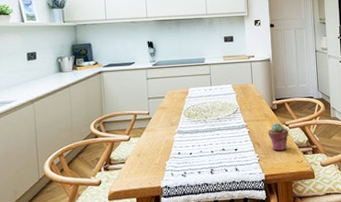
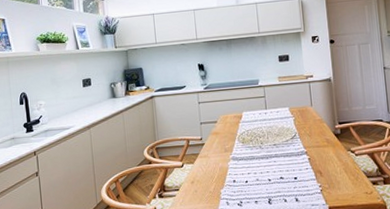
potted succulent: present [268,123,288,151] -> none [331,149,355,181]

